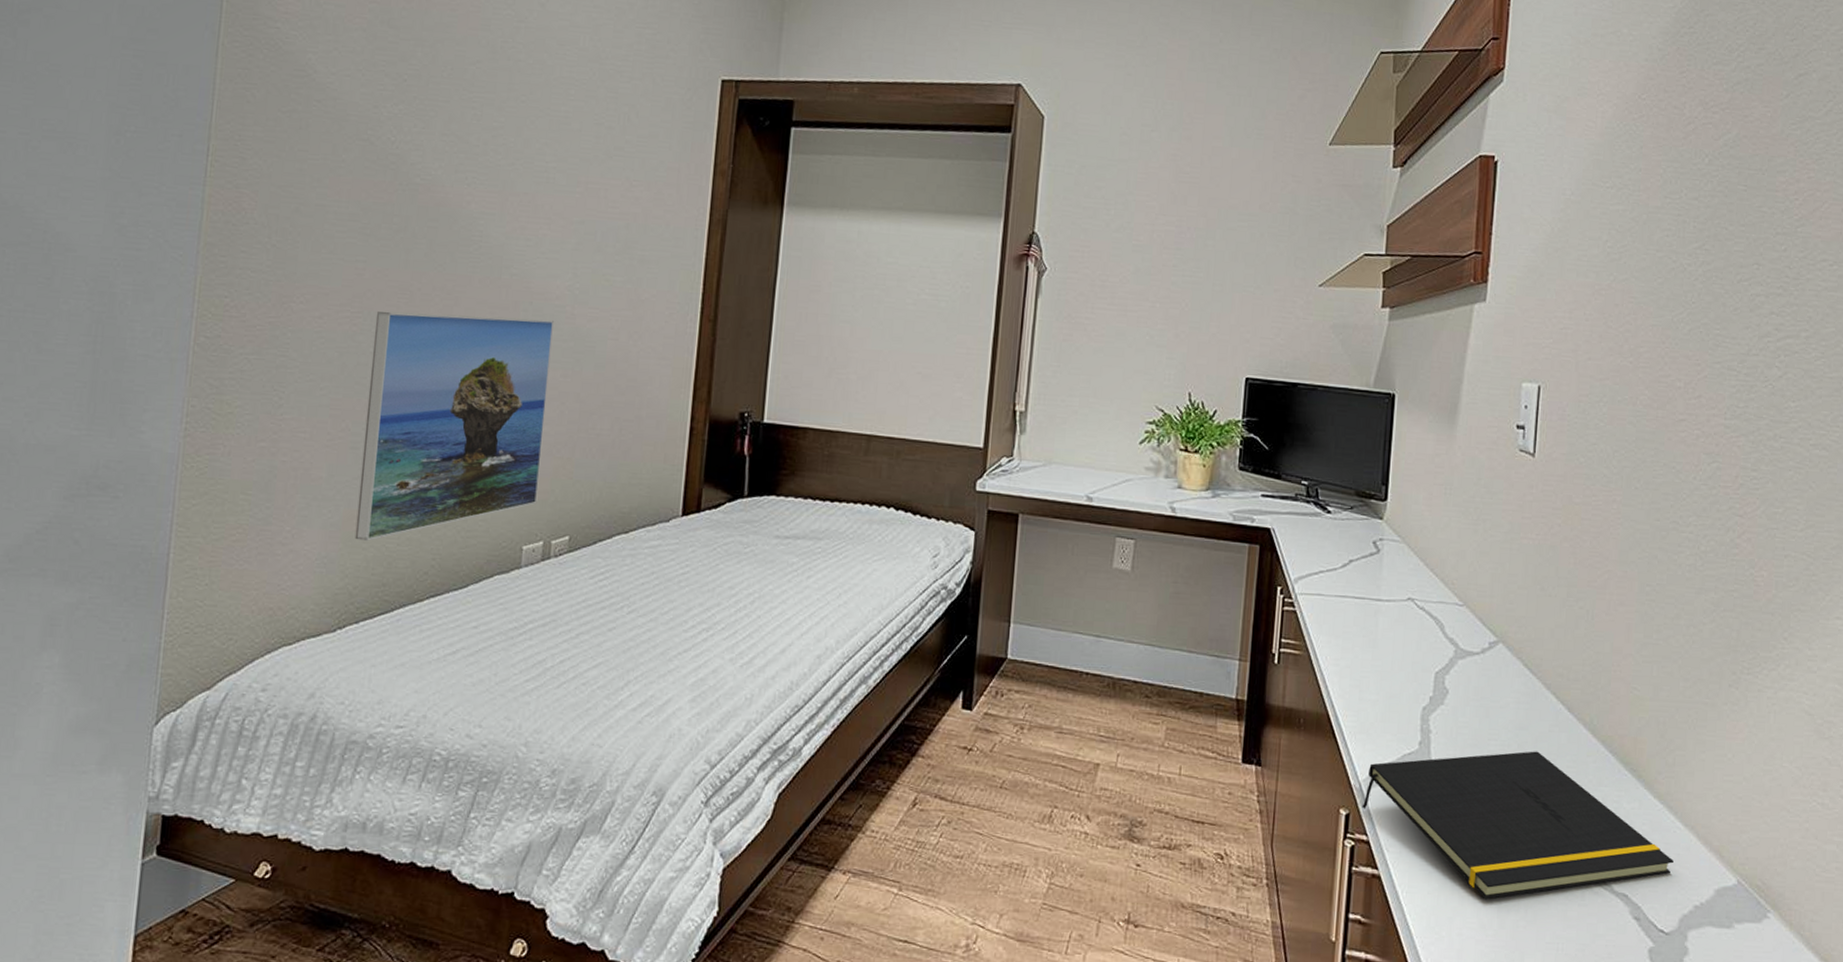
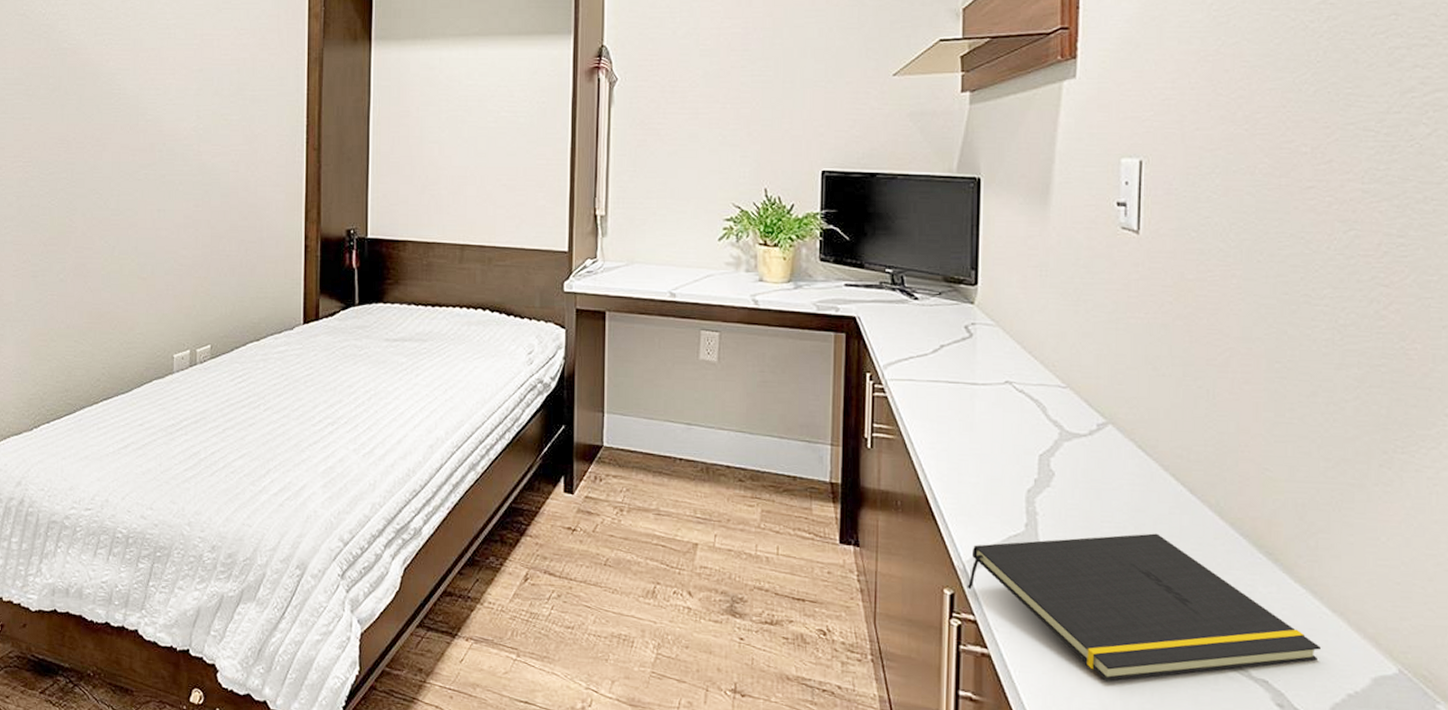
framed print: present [354,311,554,541] -> none [41,158,184,354]

